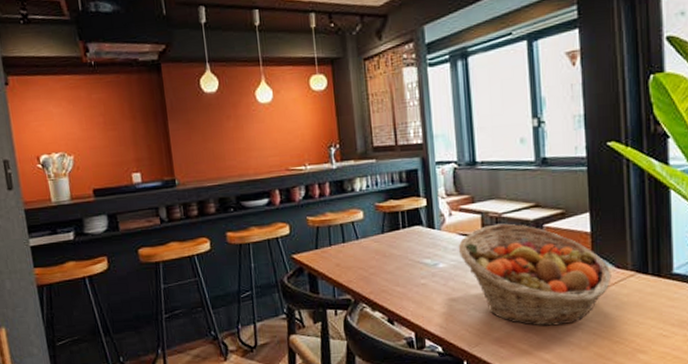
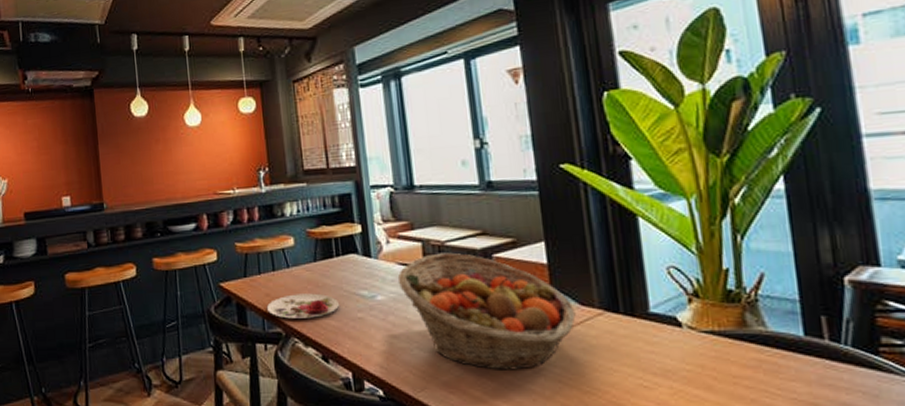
plate: none [336,262,404,286] -> present [266,293,339,319]

